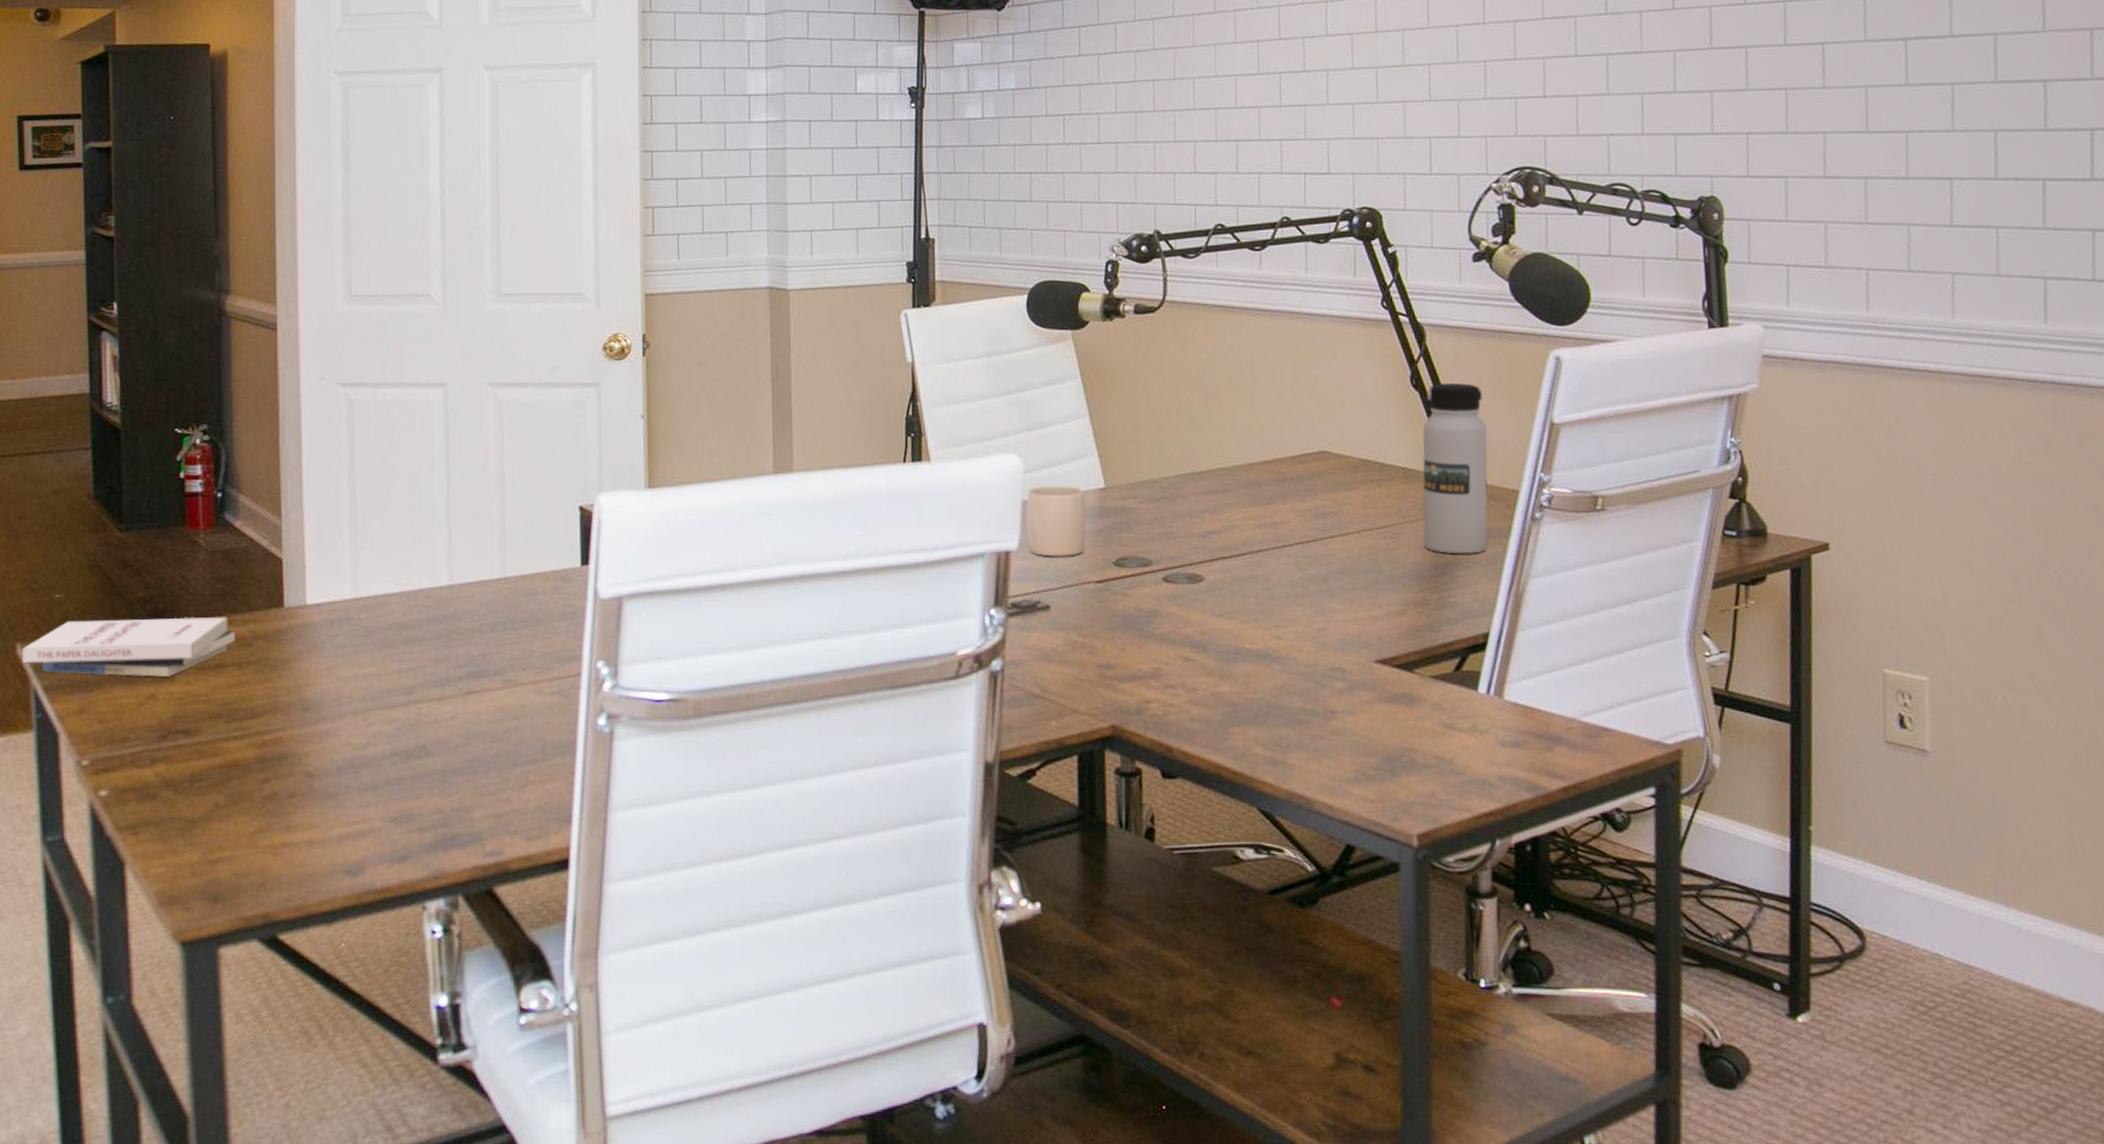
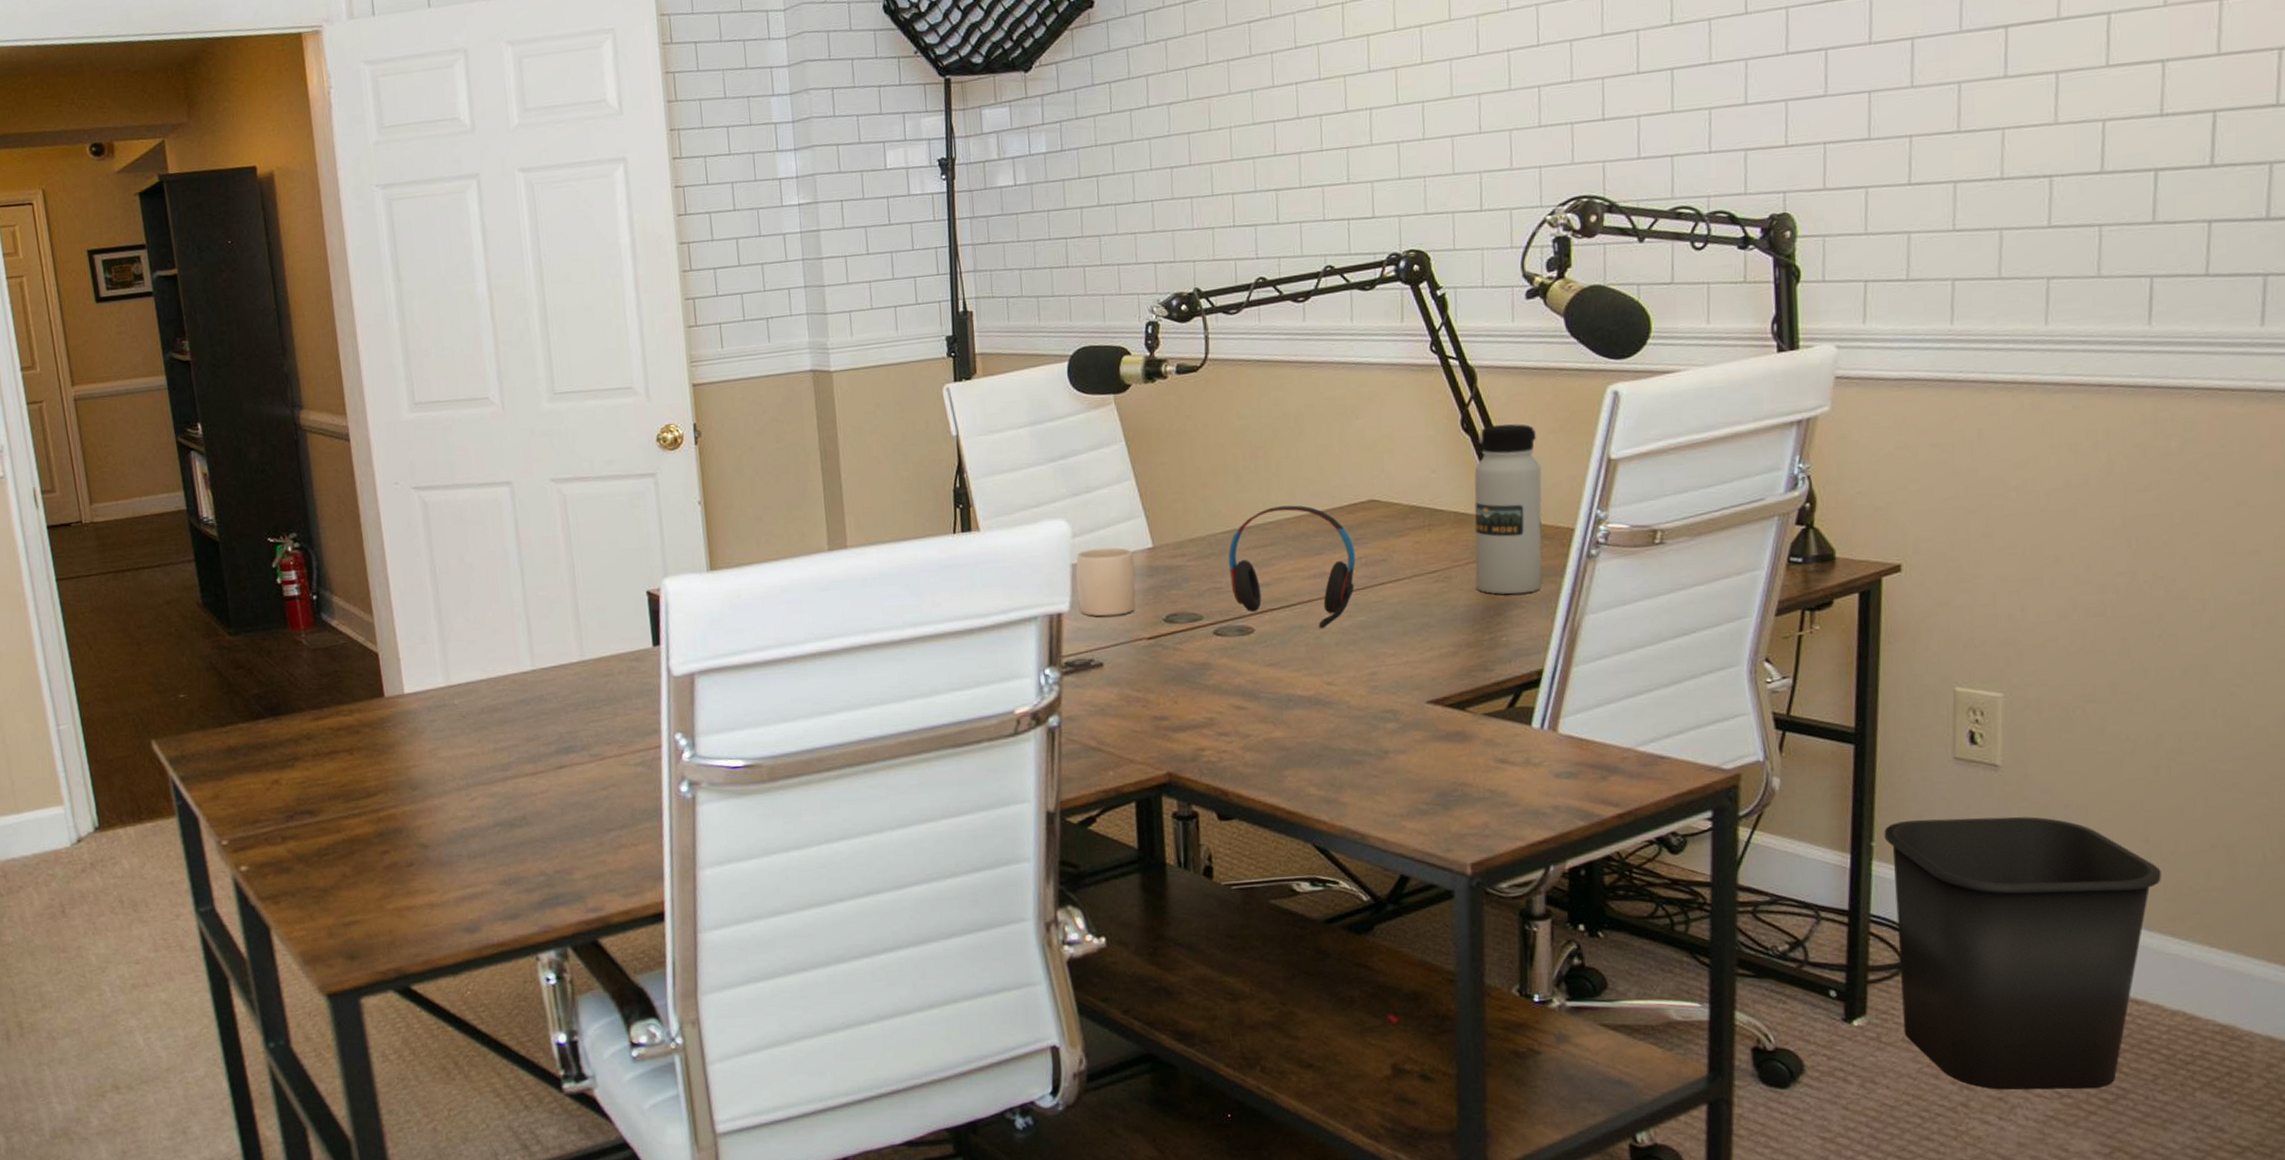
books: present [23,617,236,677] -> none [157,708,345,765]
headphones: none [1179,452,1306,581] -> present [1228,505,1356,629]
waste bin: none [1821,804,2086,1096] -> present [1884,816,2161,1090]

